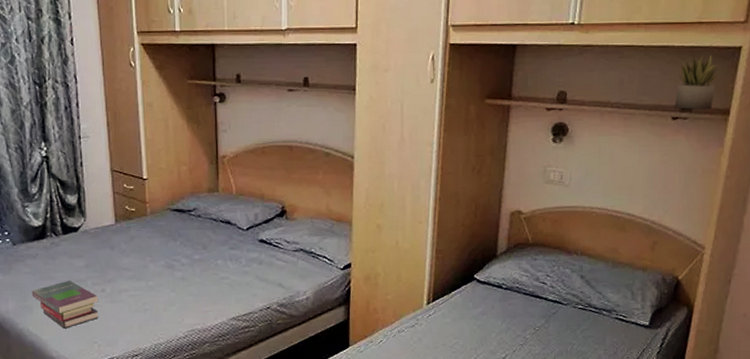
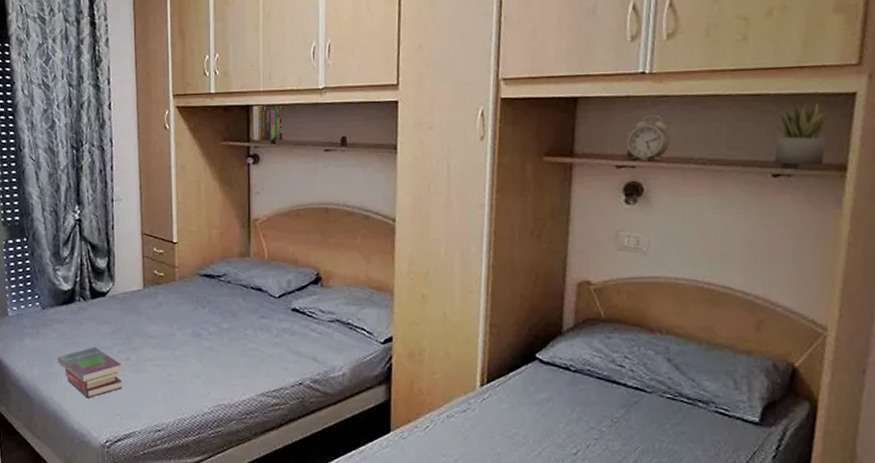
books: none [218,43,250,81] -> present [253,104,285,141]
alarm clock: none [555,62,592,104] -> present [626,114,670,161]

